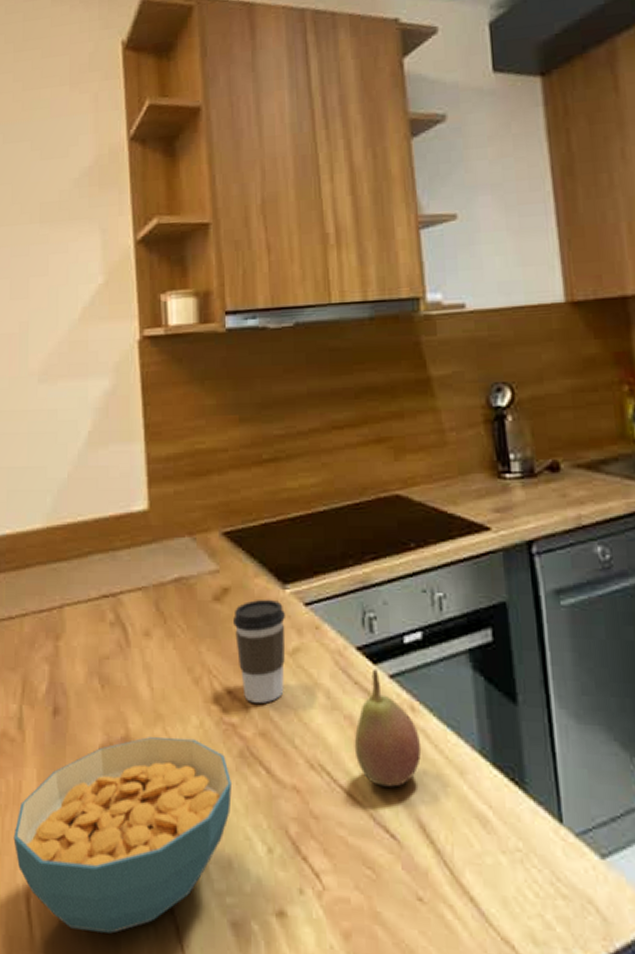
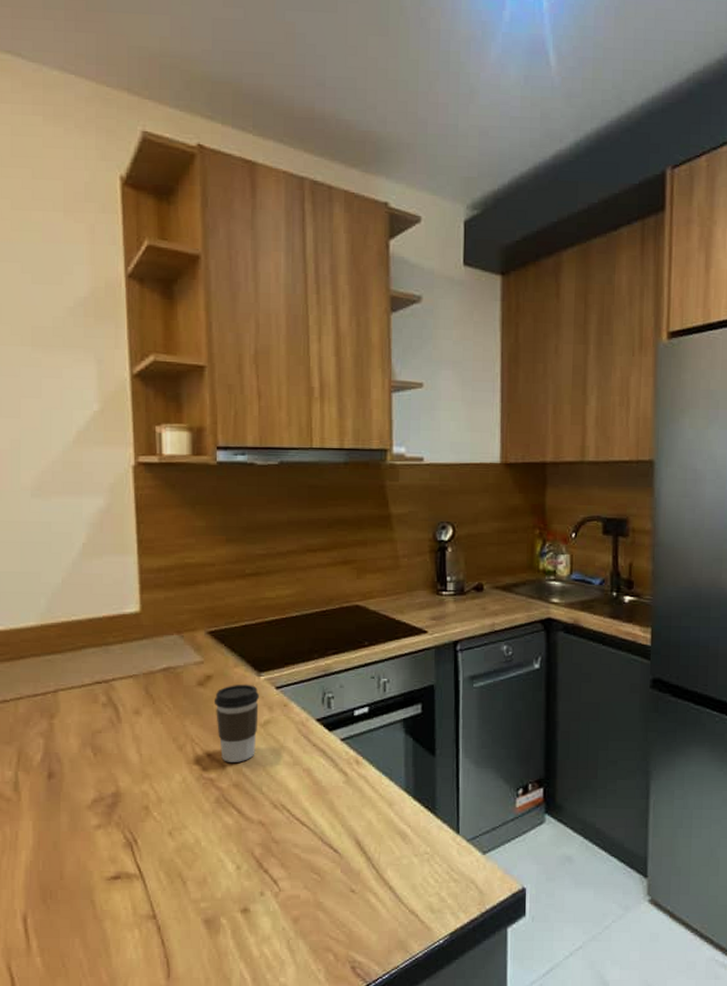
cereal bowl: present [13,737,232,934] -> none [11,791,208,938]
fruit: present [354,669,422,787] -> none [310,734,362,817]

